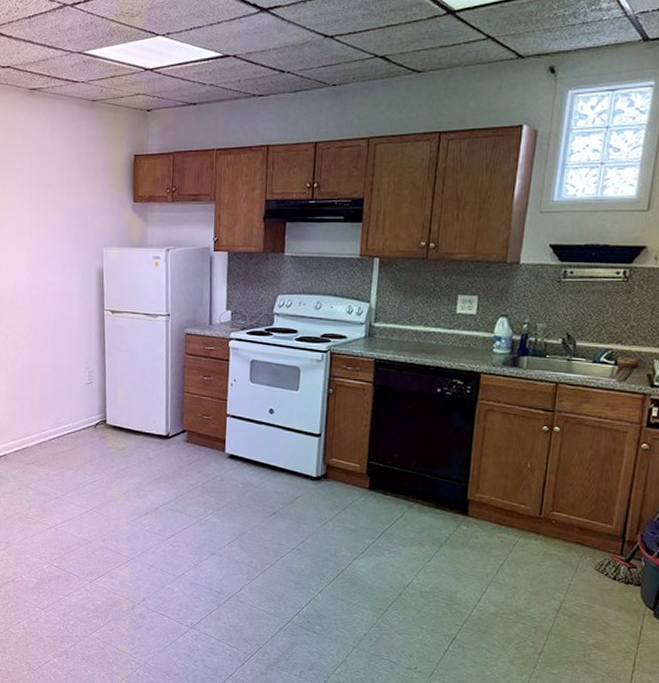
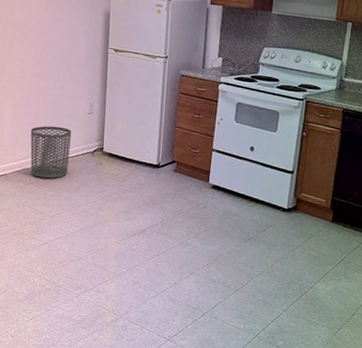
waste bin: none [27,399,71,457] -> present [30,126,72,179]

